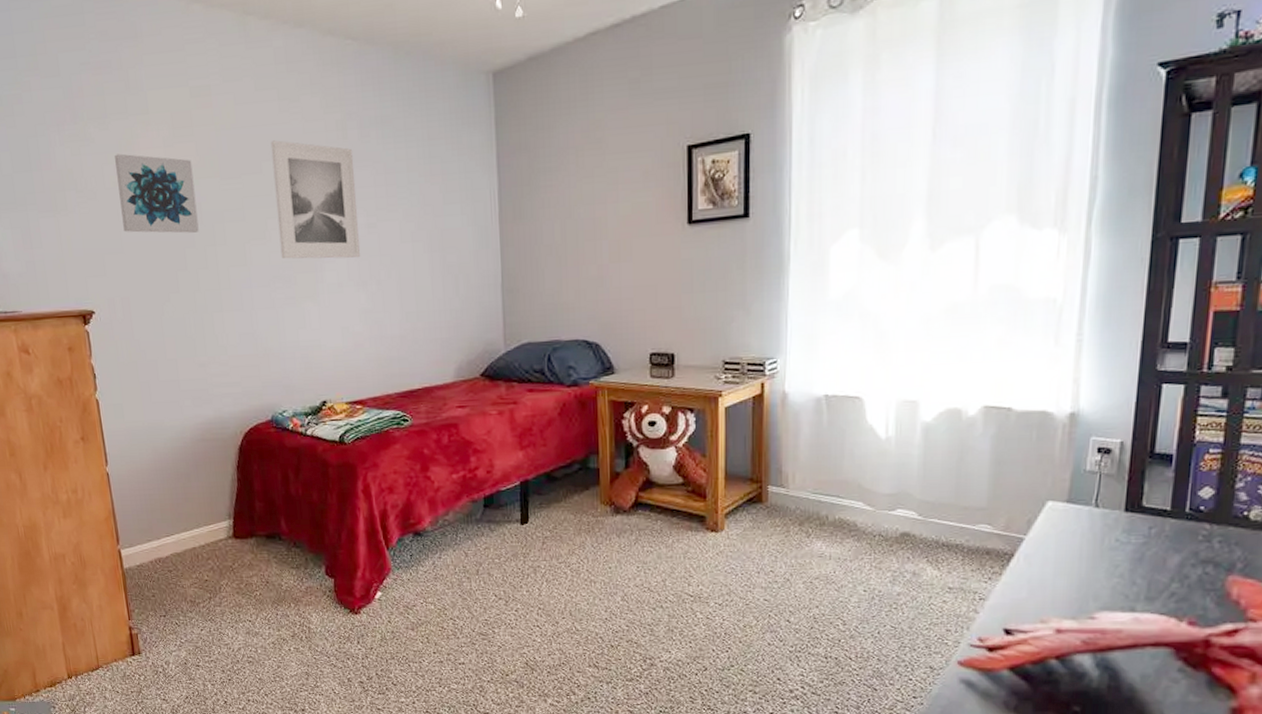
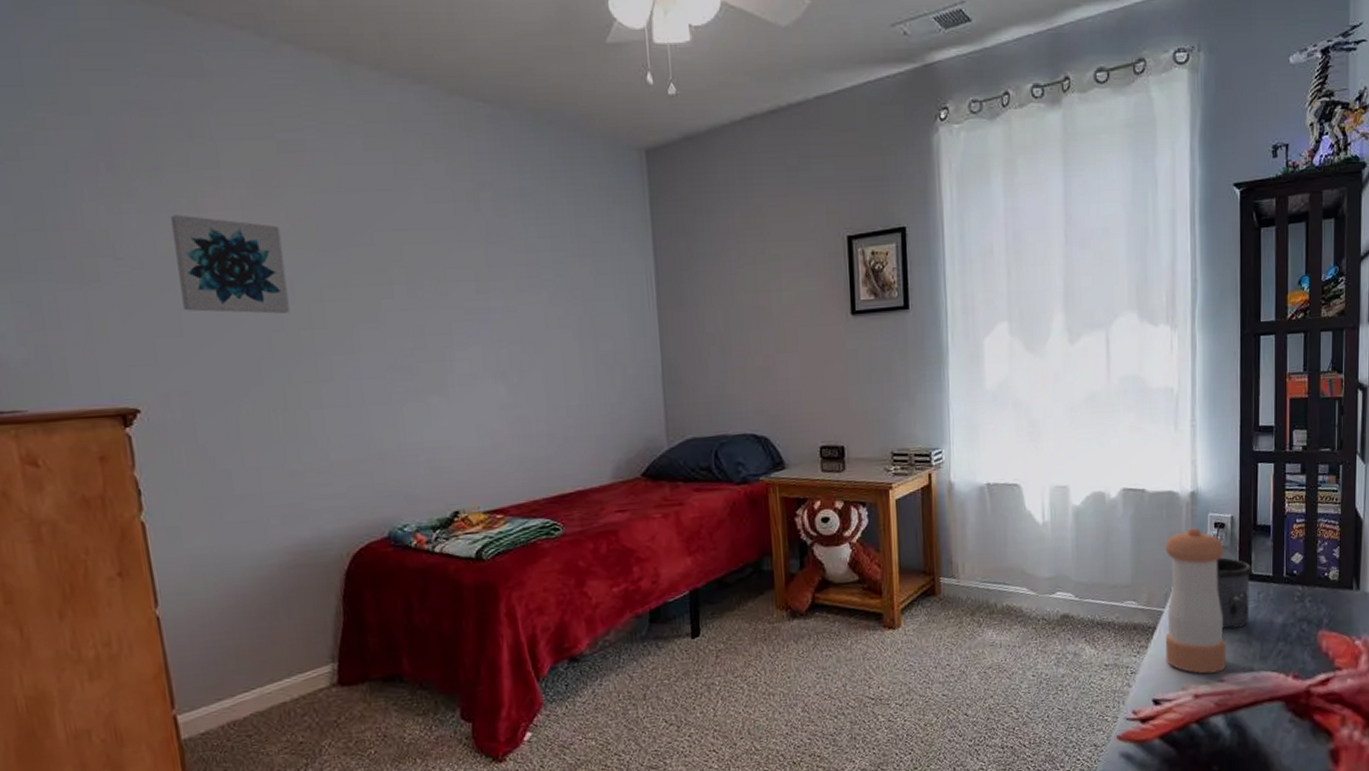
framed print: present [271,140,361,259] -> none [384,208,499,346]
pepper shaker: none [1023,452,1109,609] -> present [1165,528,1227,674]
mug: none [1094,486,1144,563] -> present [1216,557,1253,629]

